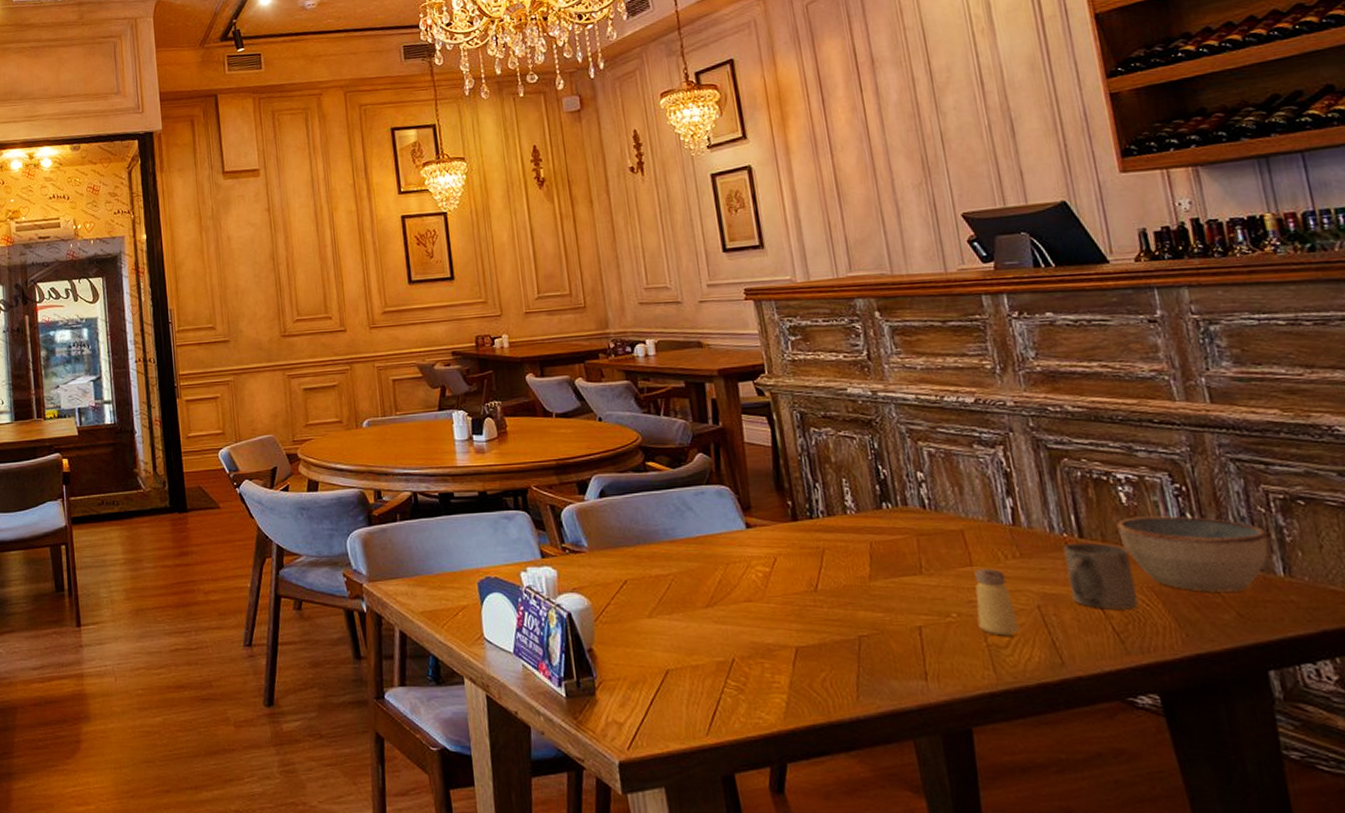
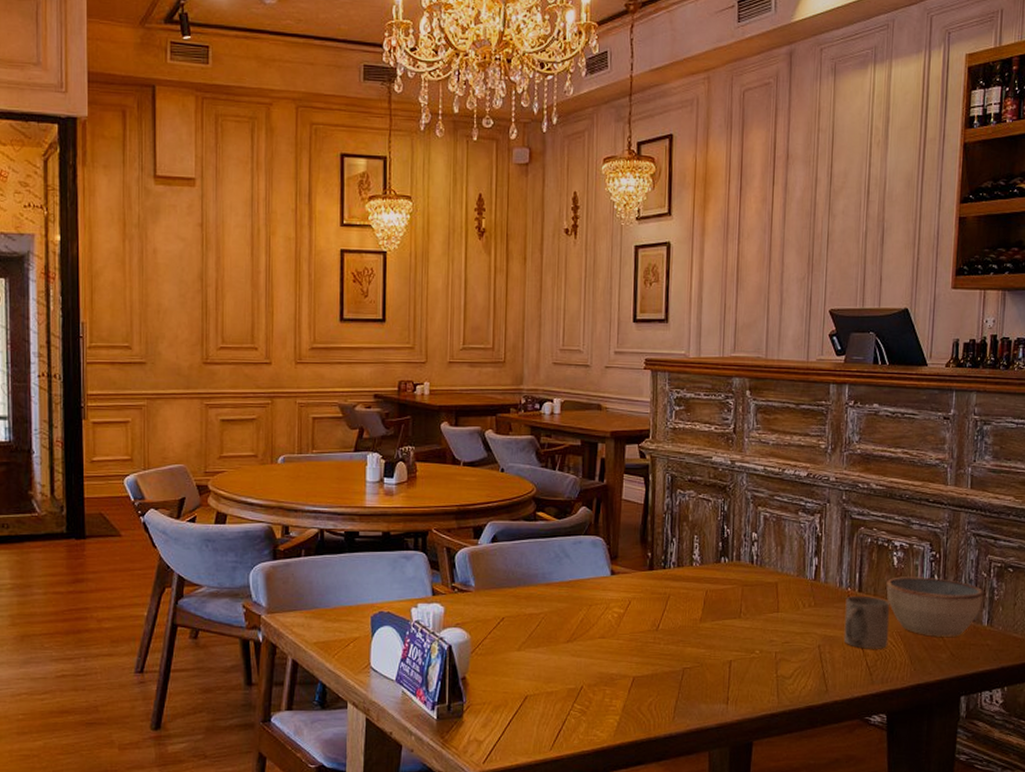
saltshaker: present [974,568,1020,636] -> none [773,614,802,669]

